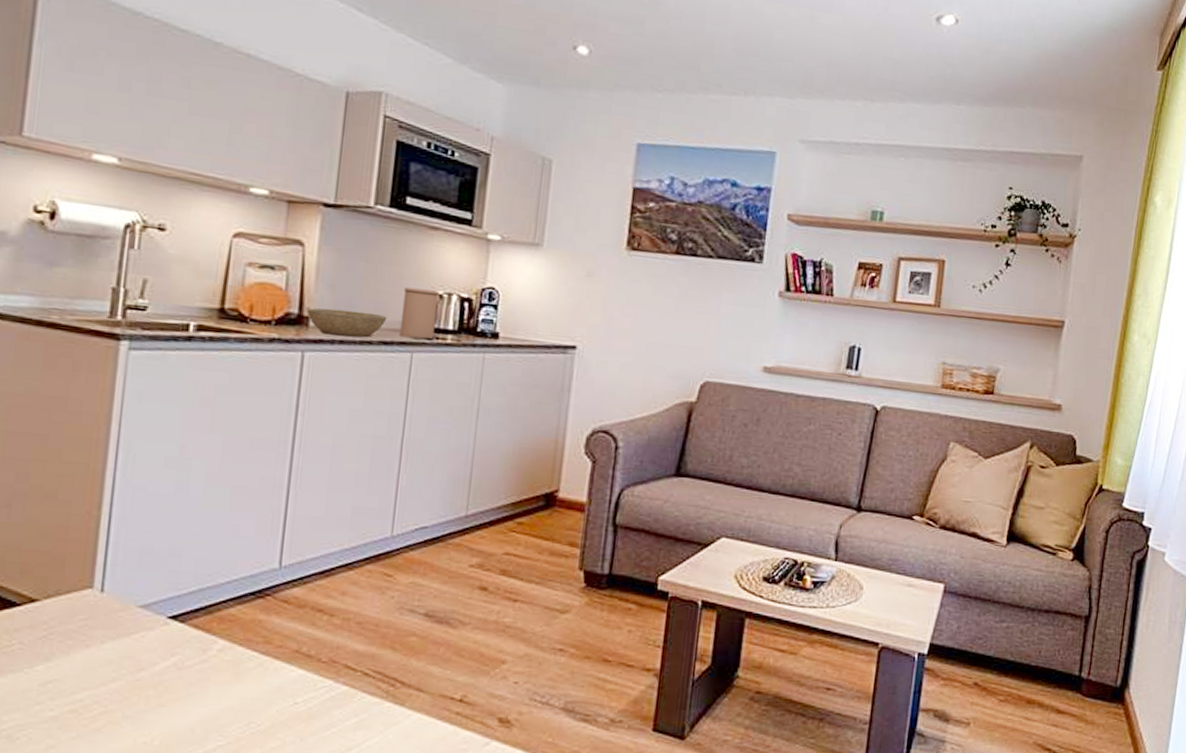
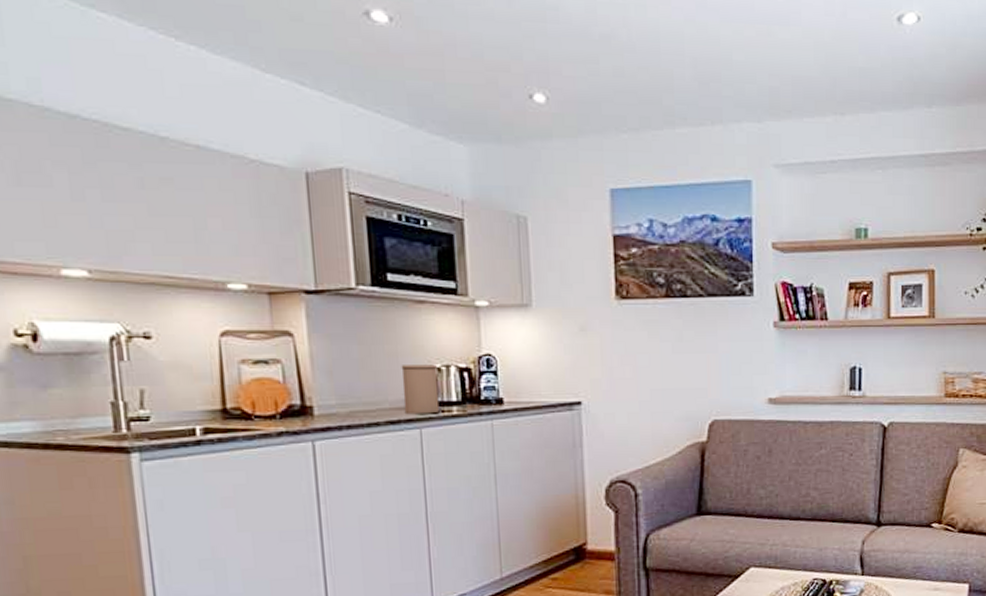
bowl: present [307,308,387,338] -> none [309,394,390,422]

